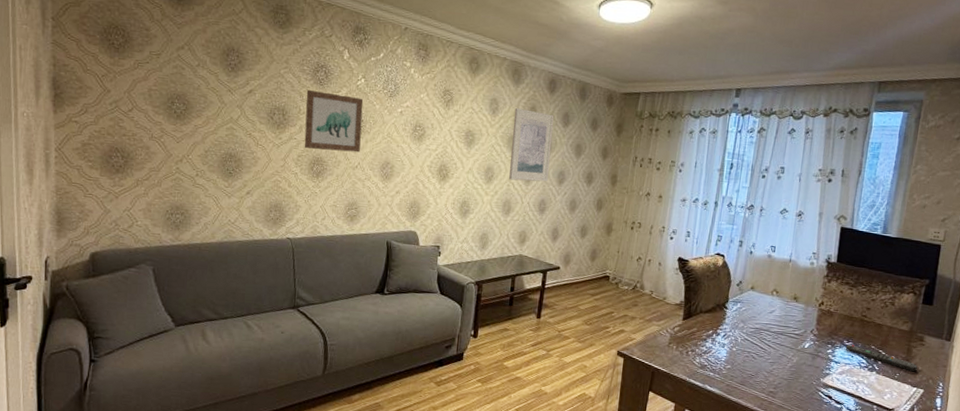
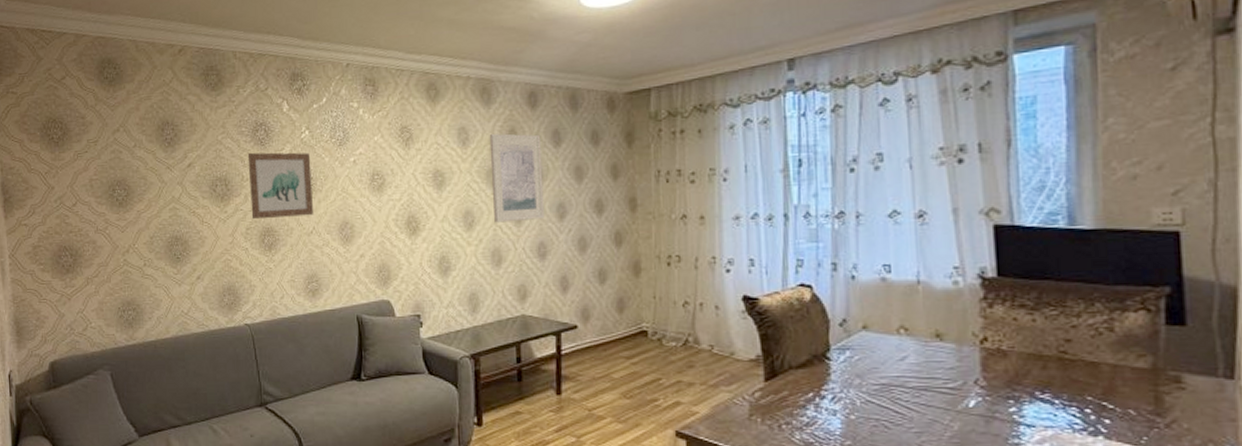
remote control: present [845,344,918,372] -> none [1039,397,1180,433]

